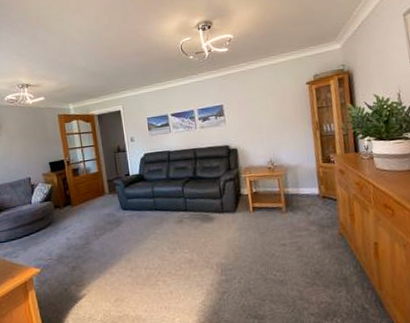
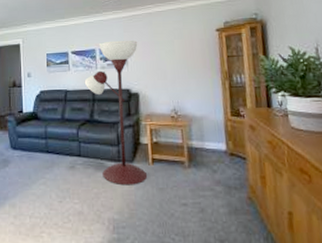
floor lamp: none [185,99,250,233] -> present [84,40,148,186]

